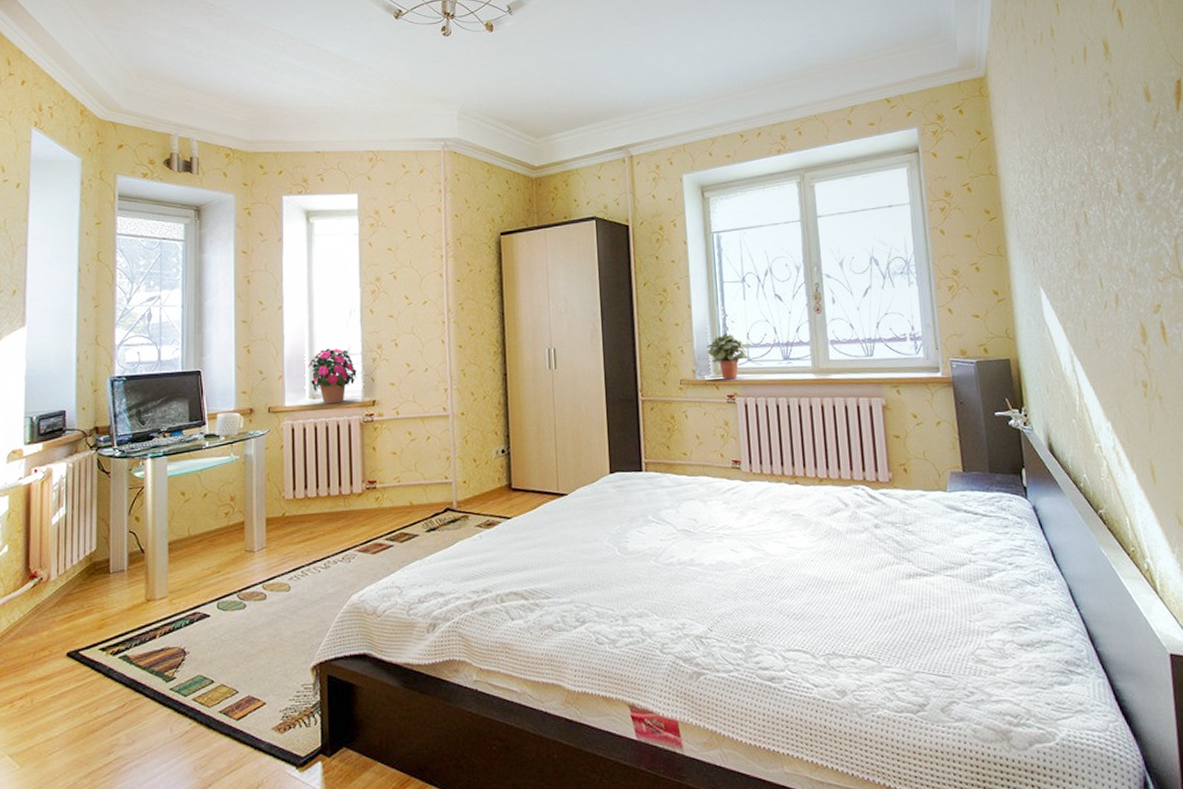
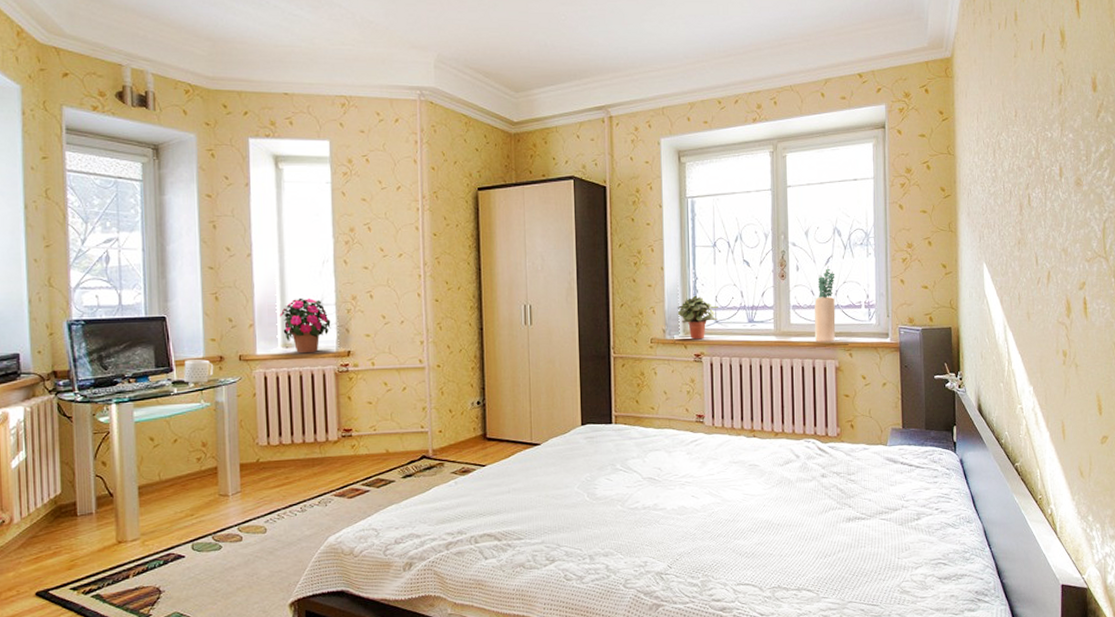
vase: none [854,297,880,379] -> present [814,266,836,343]

